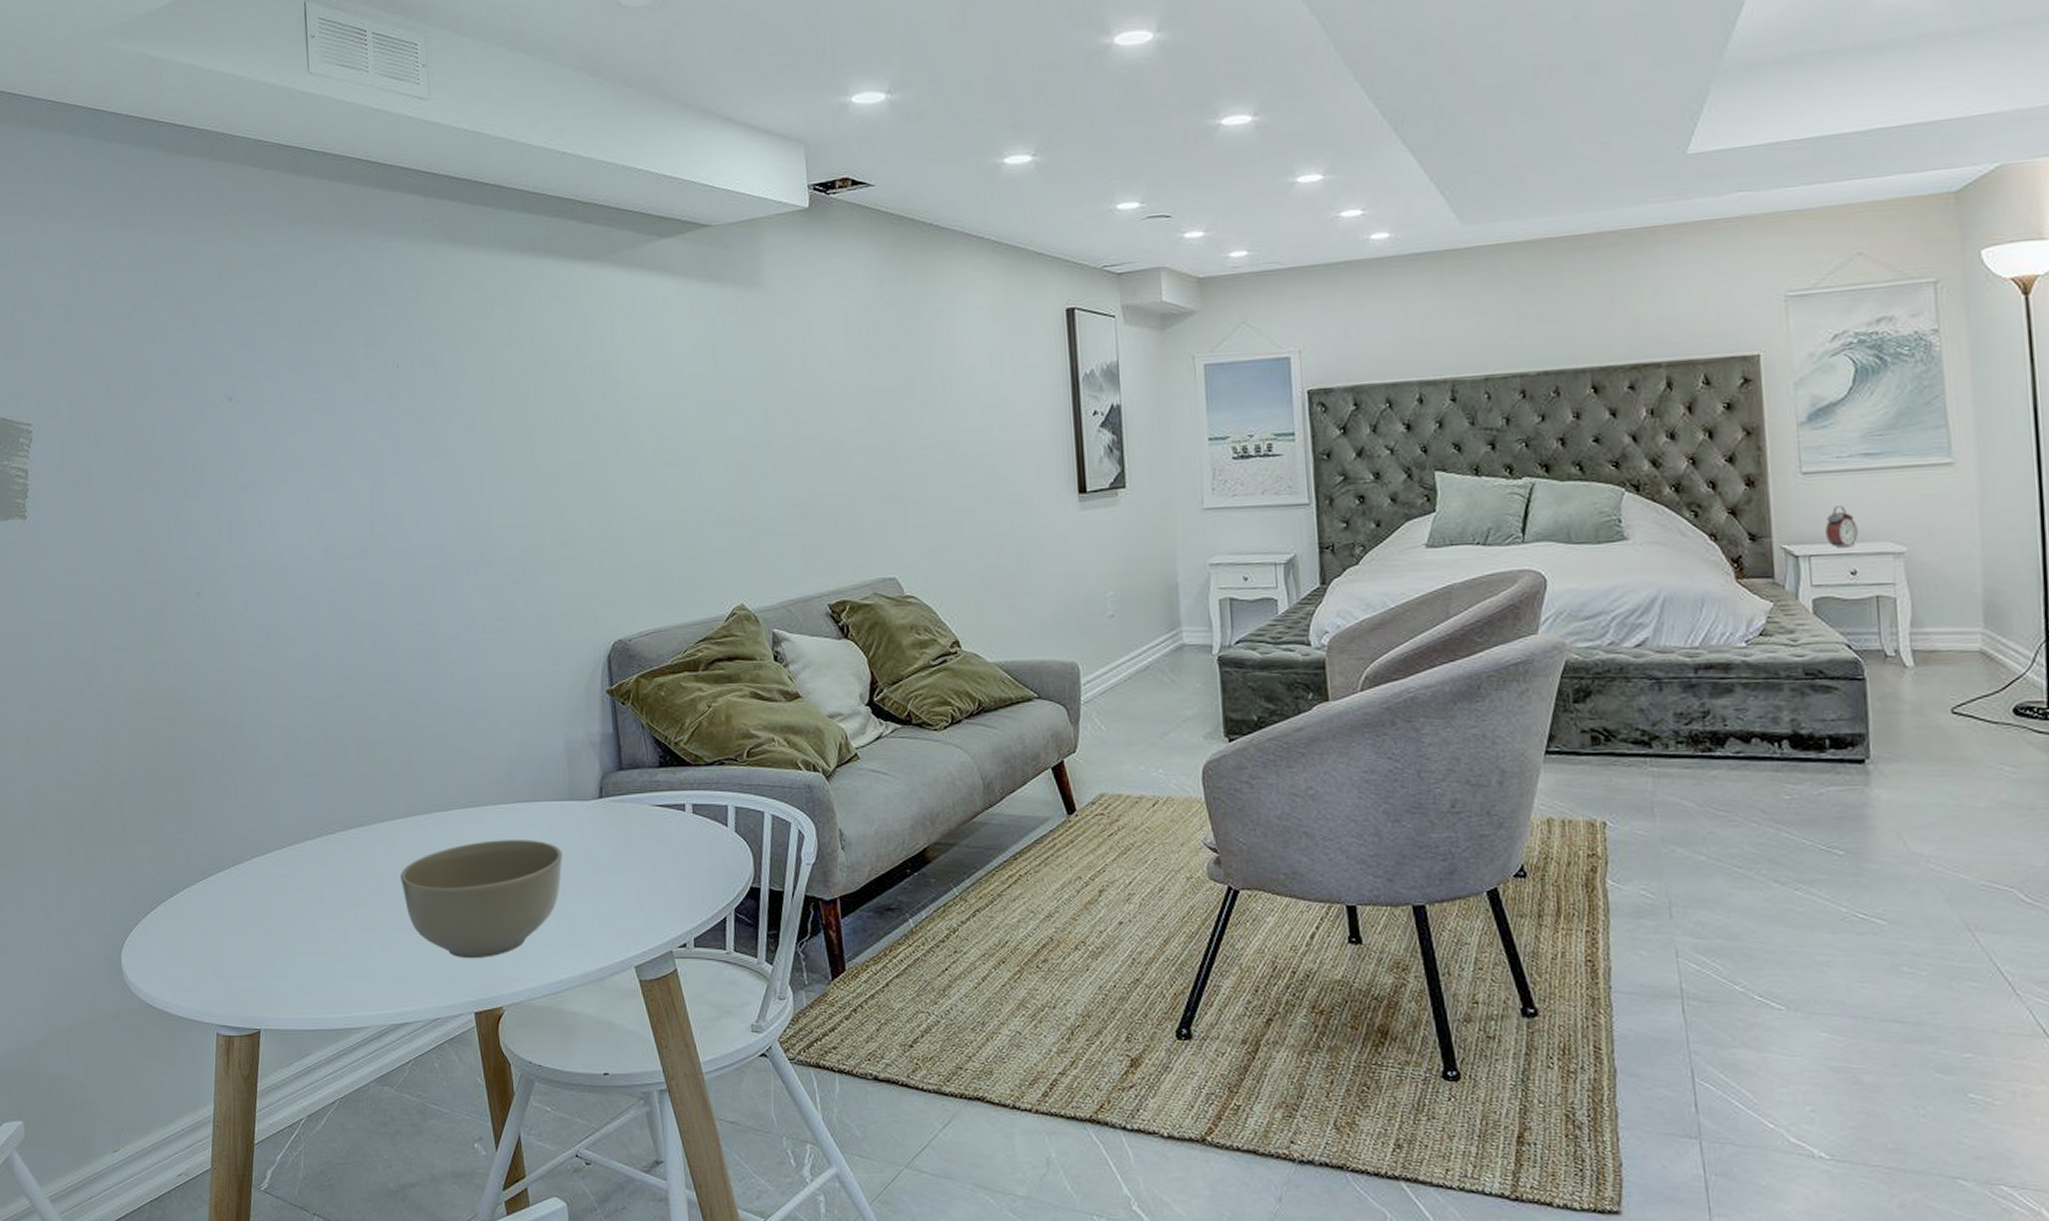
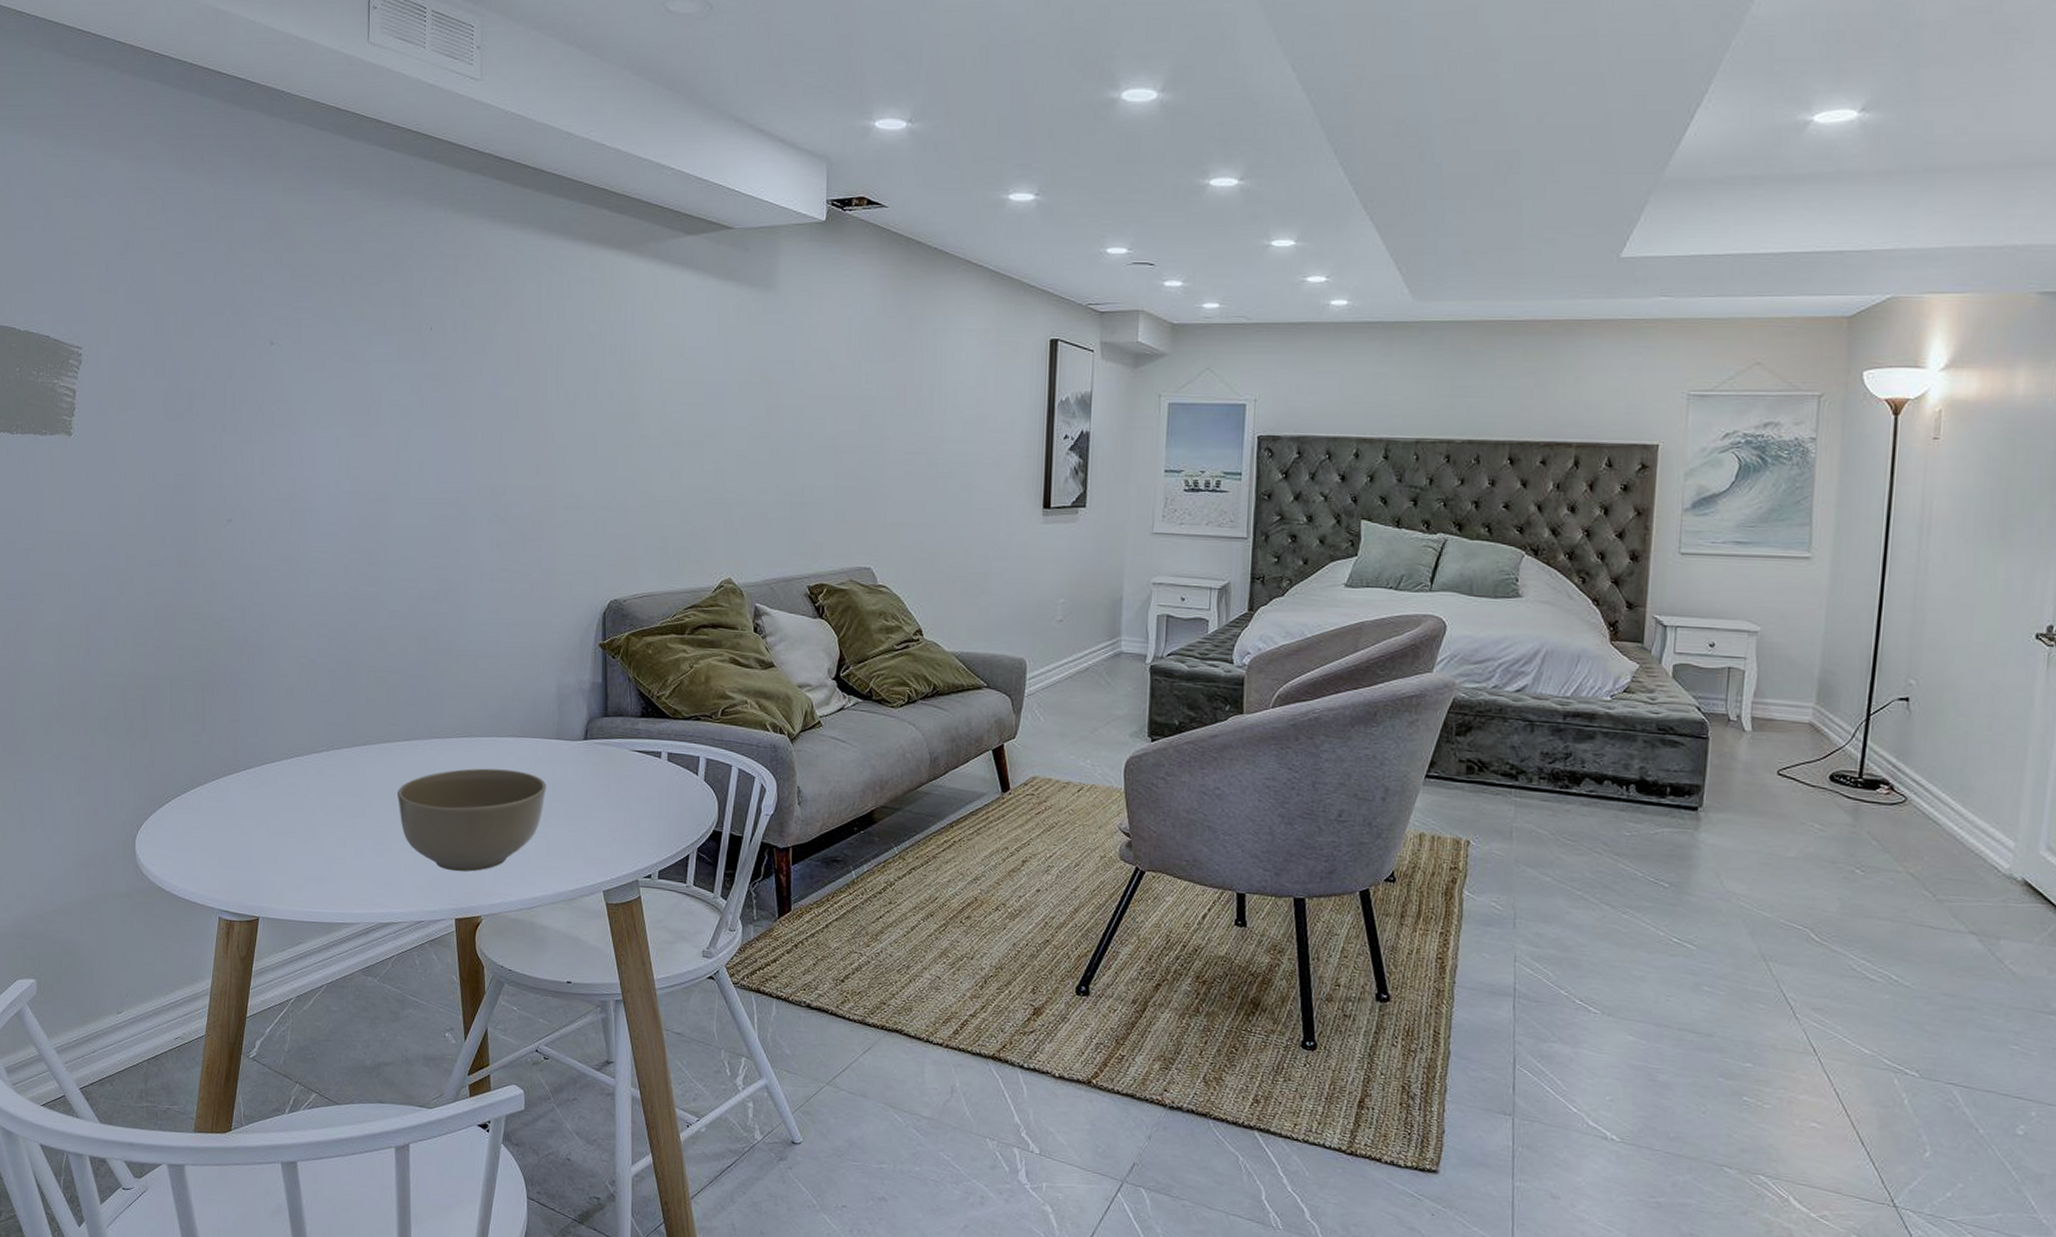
alarm clock: present [1825,506,1858,548] -> none [1693,585,1721,623]

